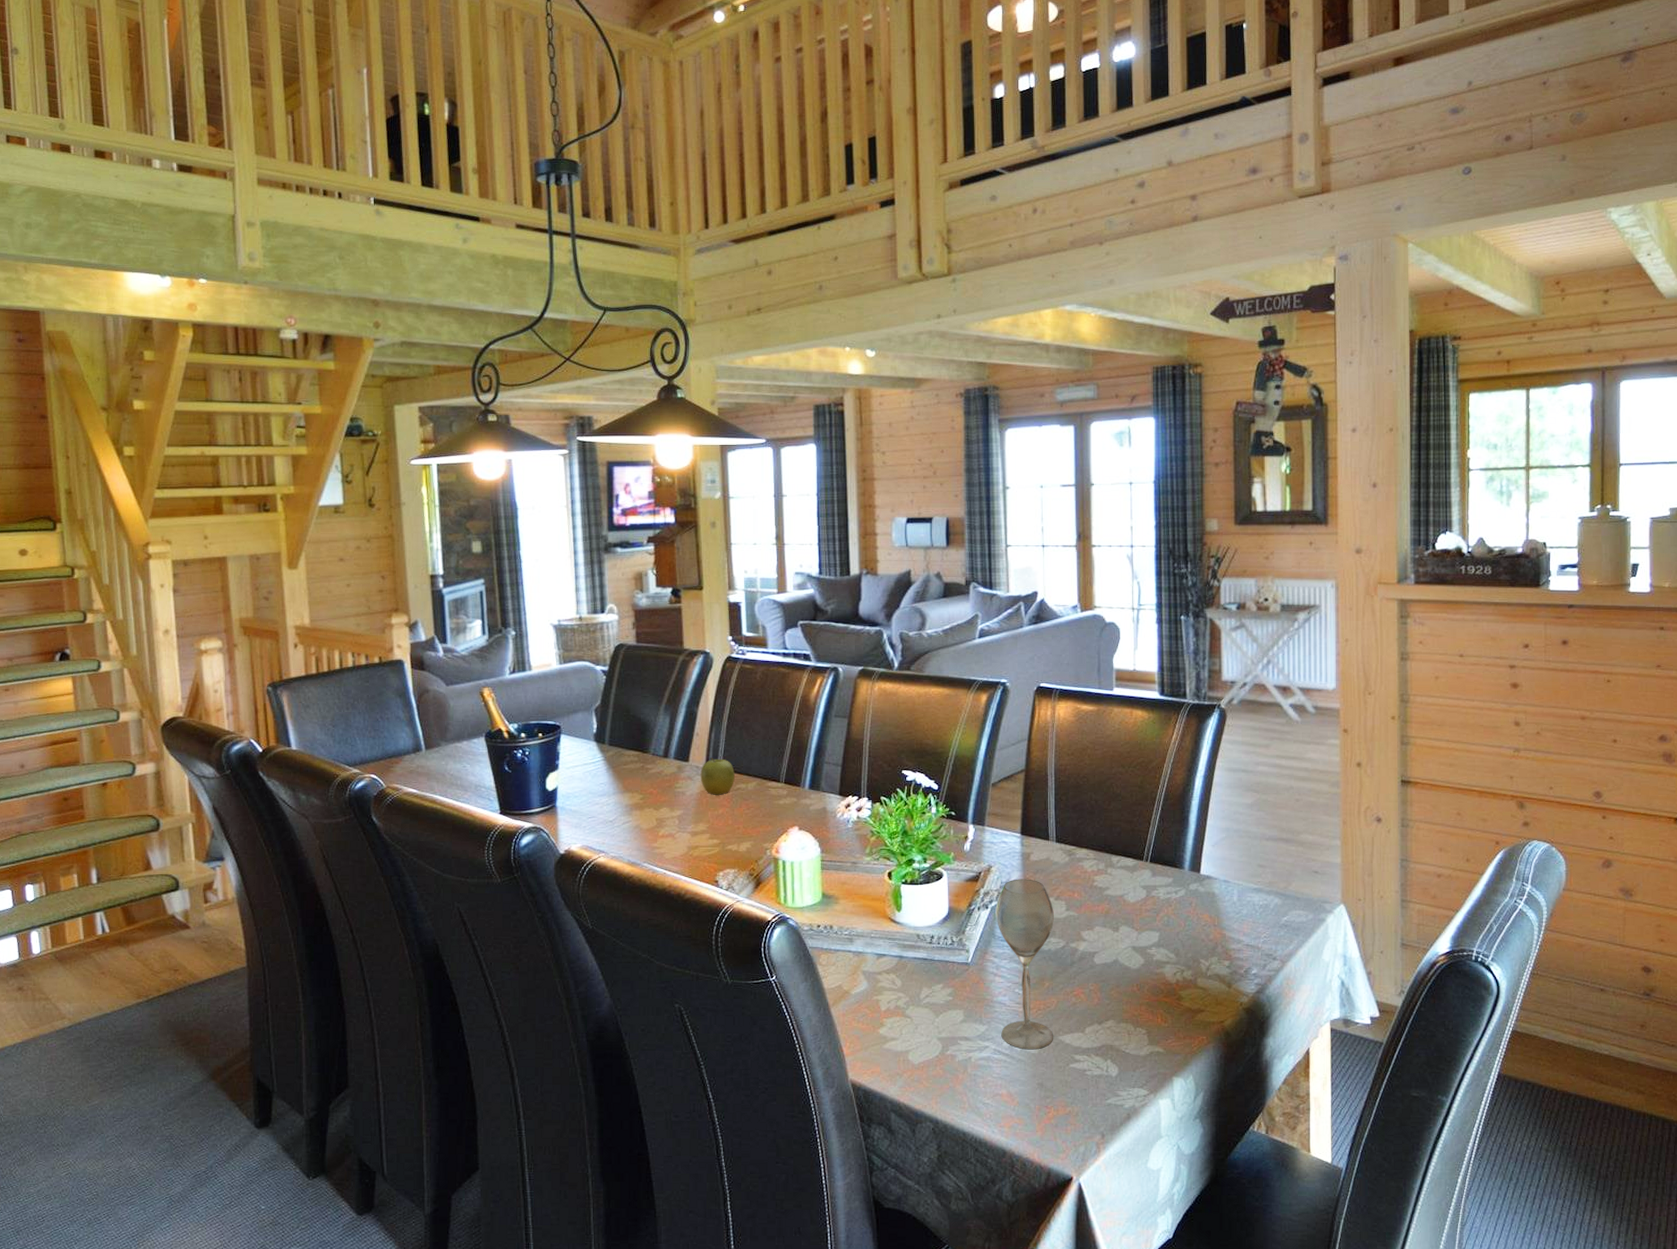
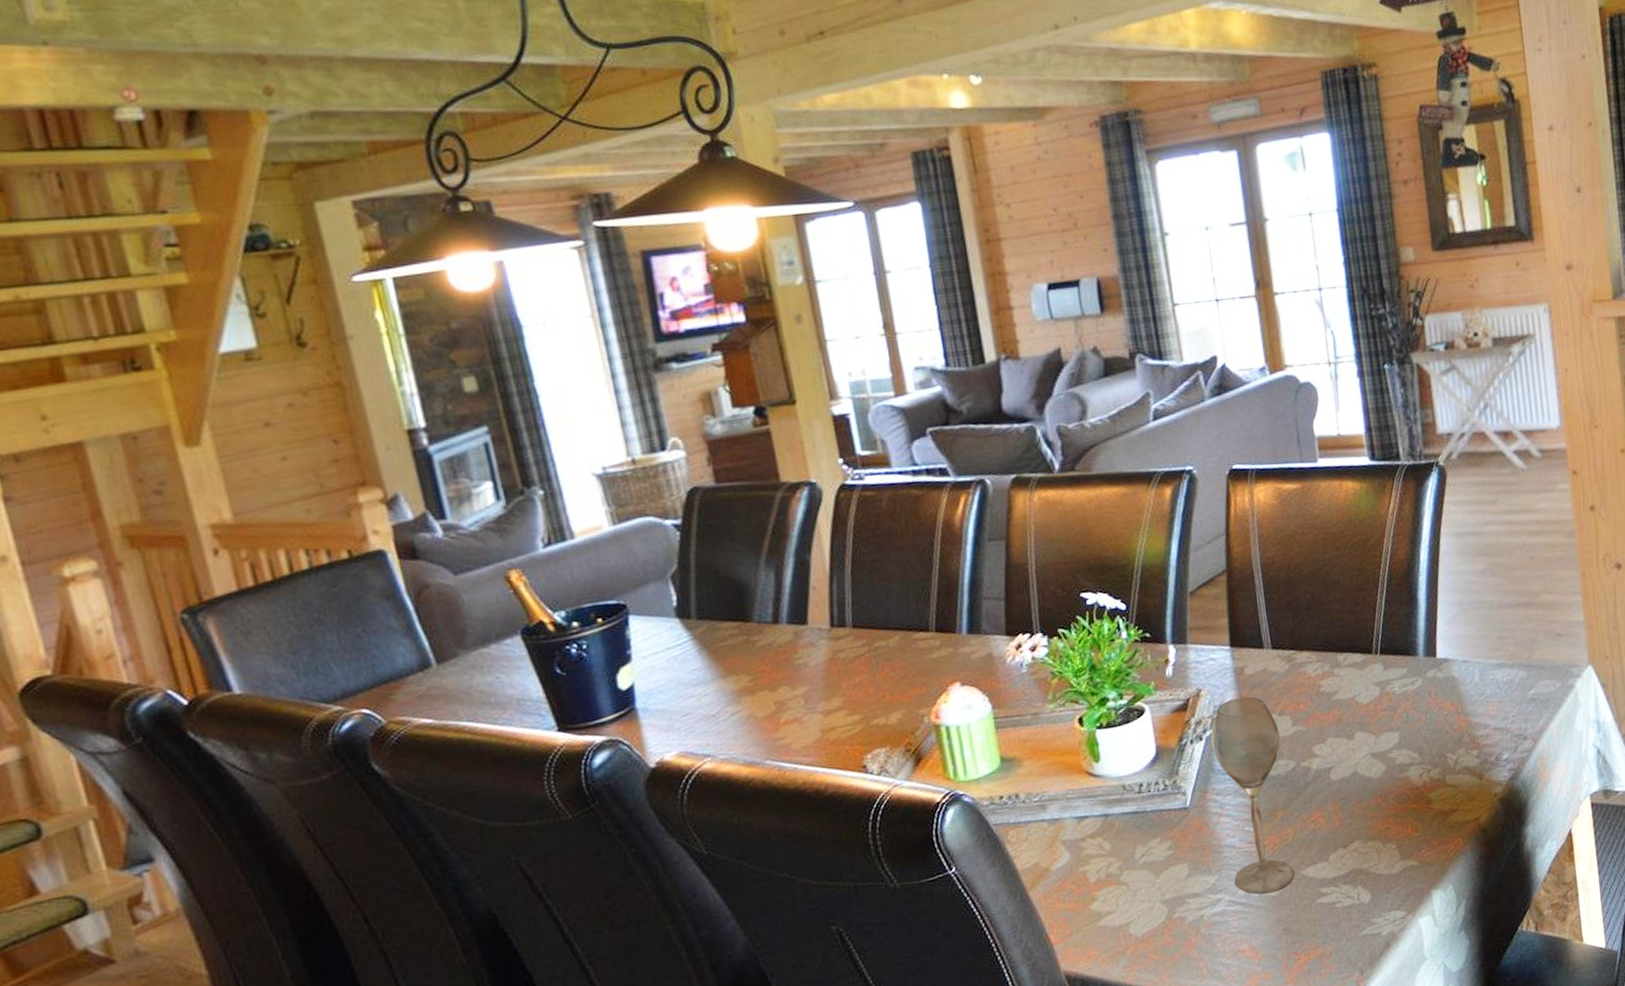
fruit: present [700,757,735,795] -> none [824,613,871,661]

